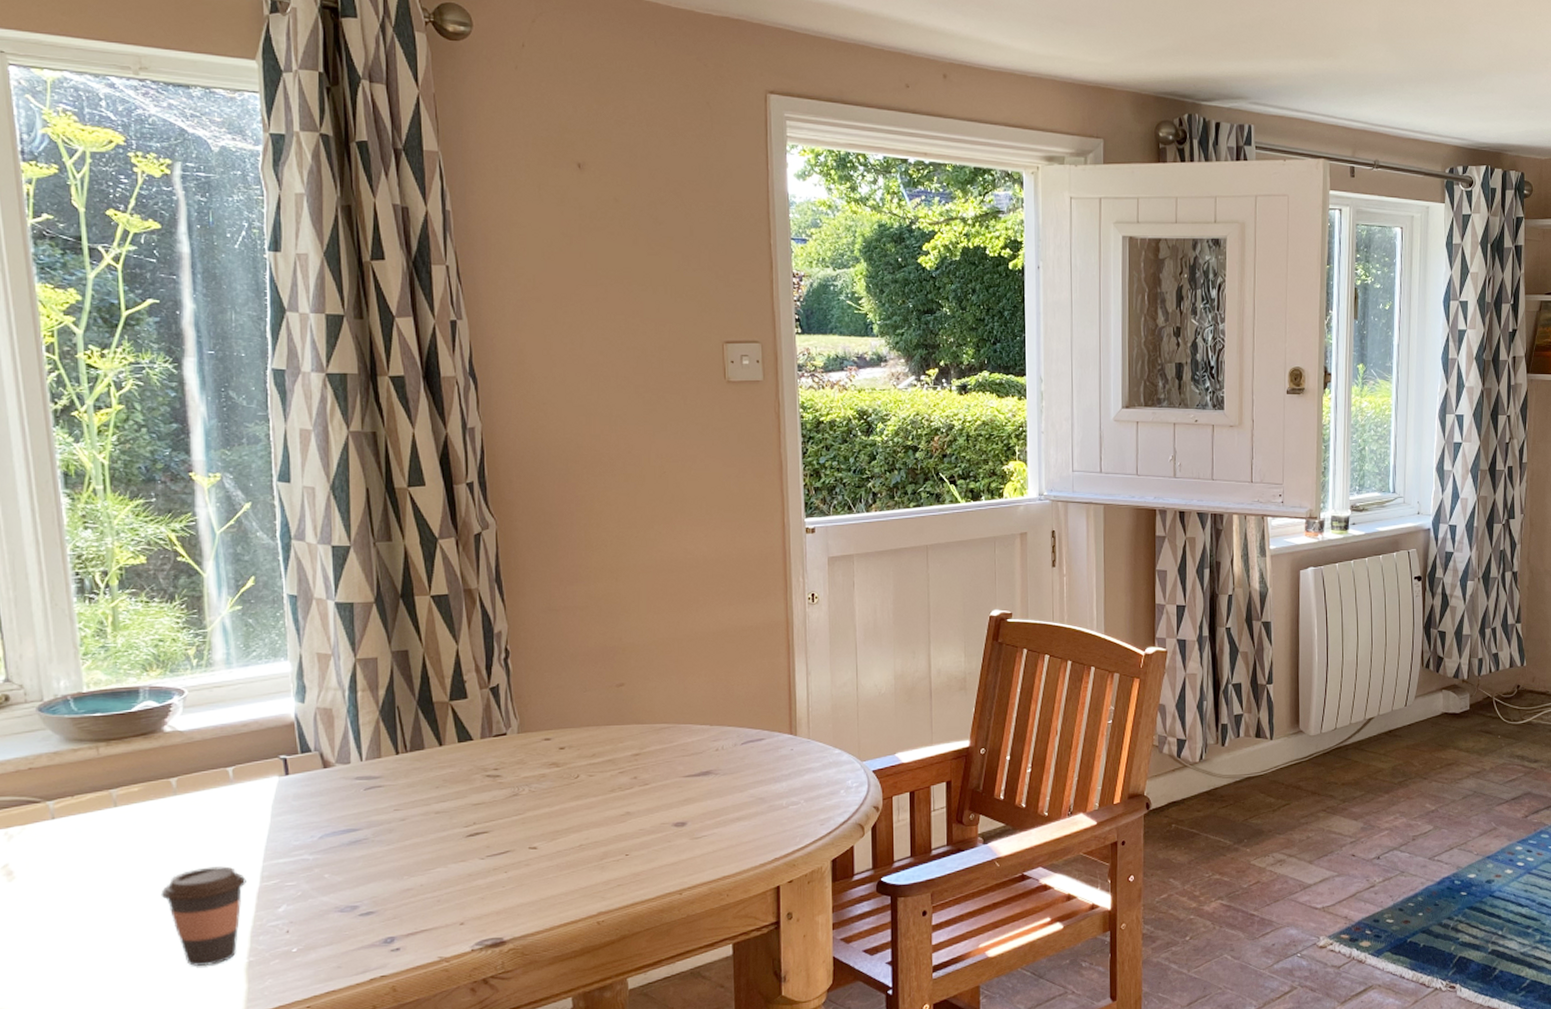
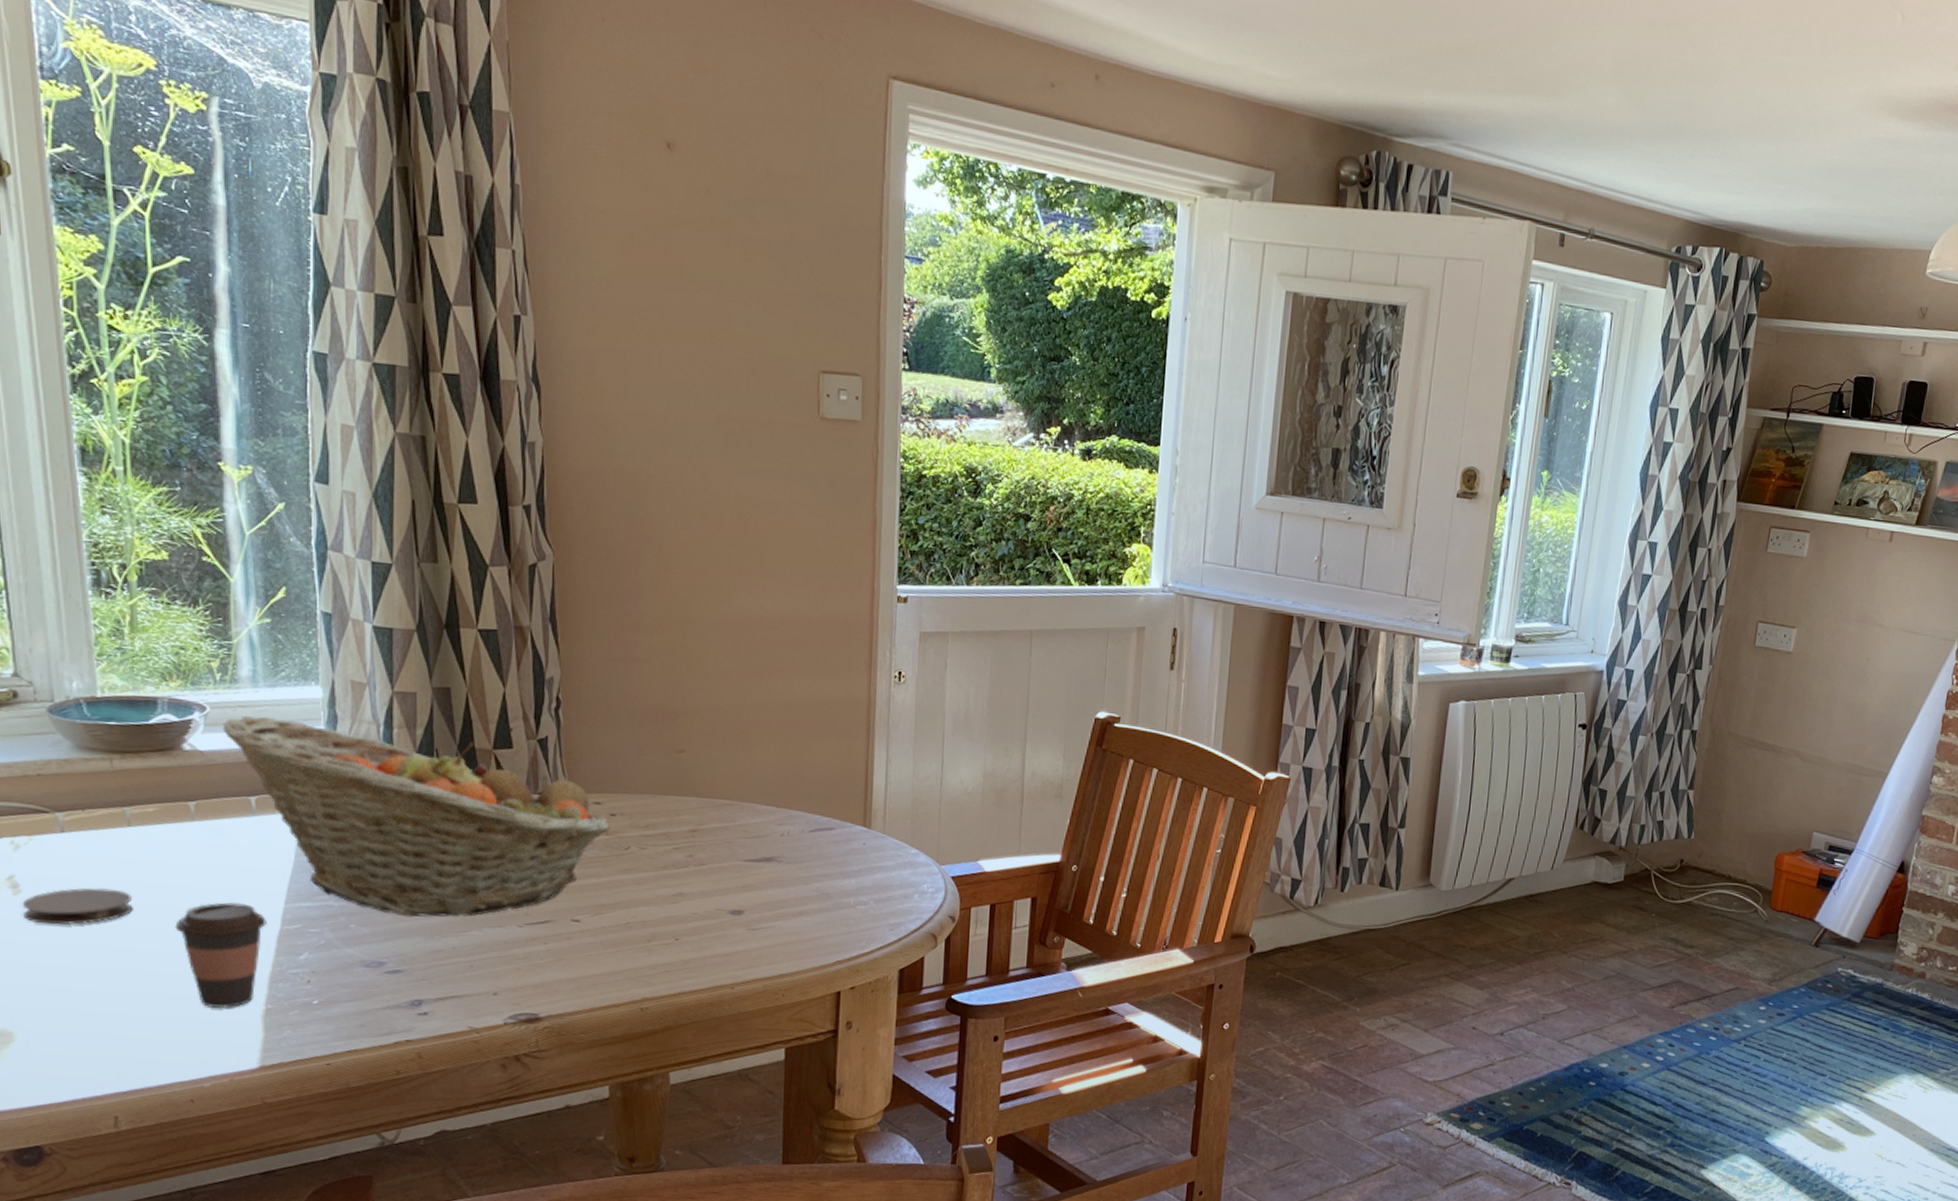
coaster: none [16,866,121,906] -> present [22,887,133,926]
fruit basket: none [200,693,560,862] -> present [223,716,610,917]

